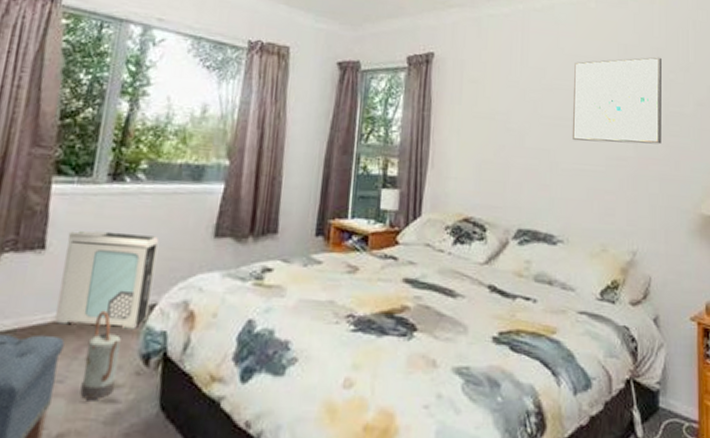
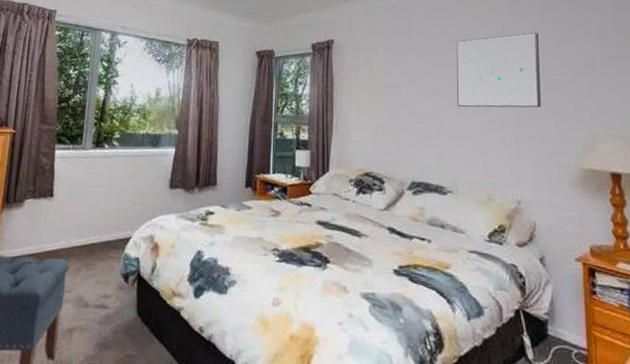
air purifier: present [54,229,160,329] -> none [62,183,131,256]
watering can: present [80,310,122,400] -> none [82,241,109,306]

